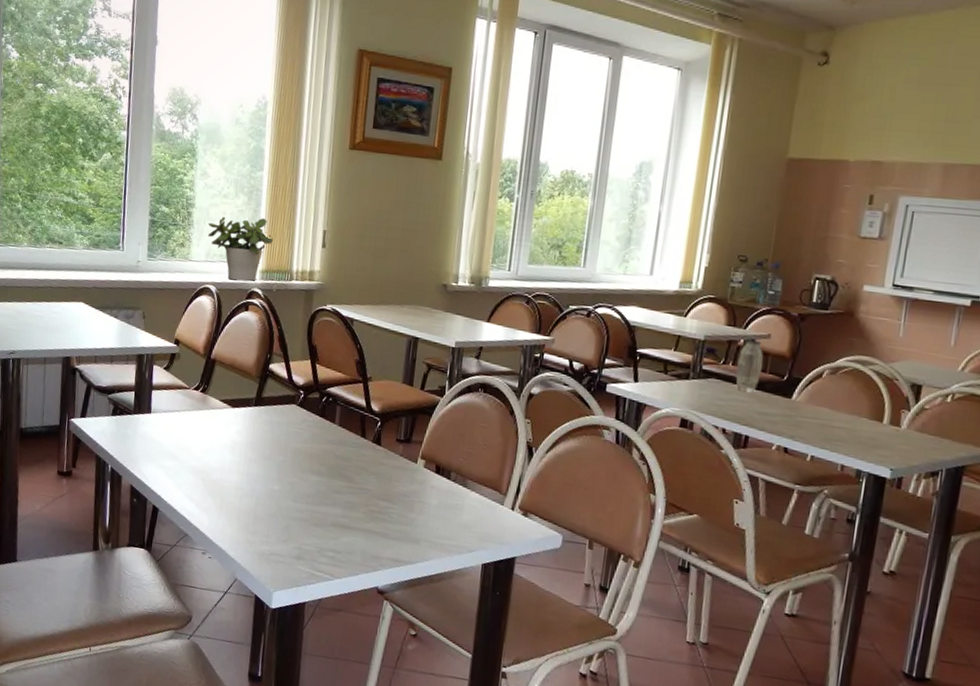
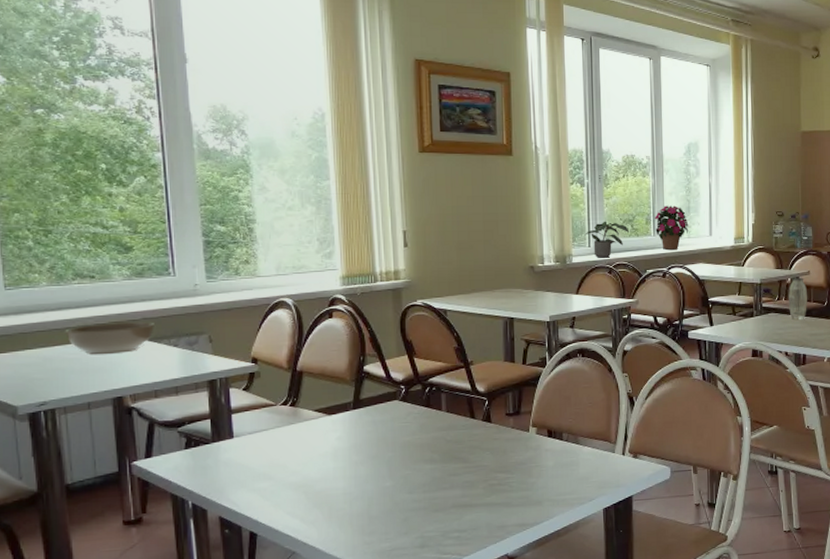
bowl: none [35,287,102,317] -> present [65,322,154,355]
potted plant: present [207,217,273,282] -> none [275,226,350,290]
potted plant: none [506,243,556,286] -> present [584,221,629,258]
potted flower: none [586,233,627,287] -> present [654,206,689,251]

